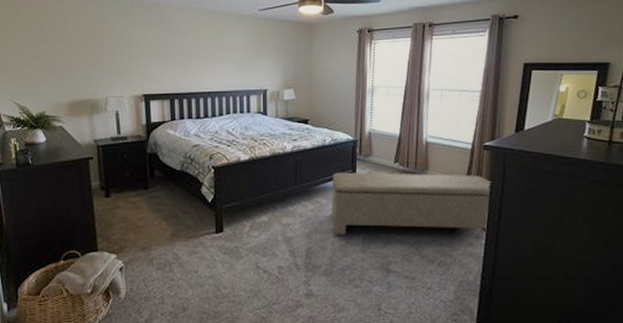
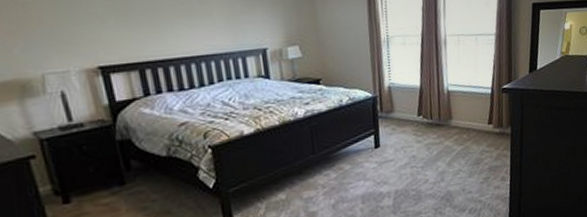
bench: present [331,172,491,235] -> none [353,119,512,201]

